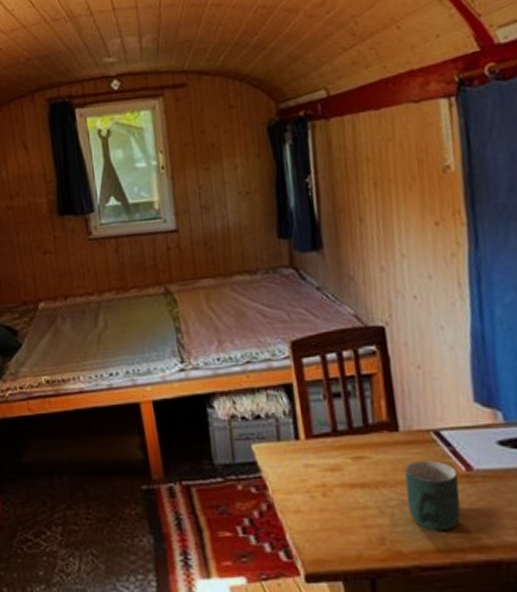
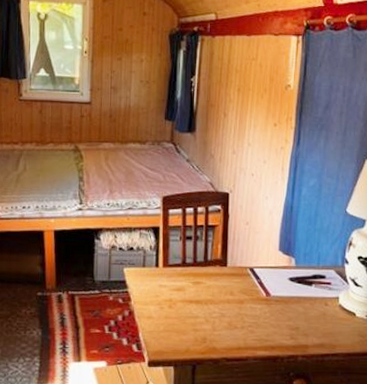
mug: present [404,460,461,530] -> none [224,288,260,335]

